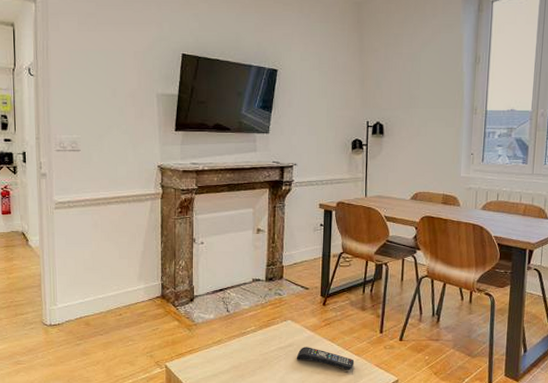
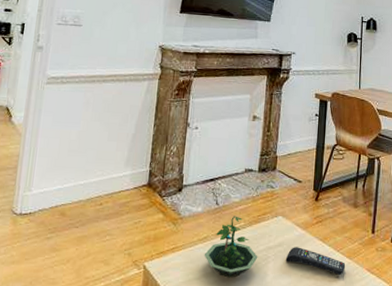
terrarium: none [219,321,270,374] -> present [204,216,258,278]

